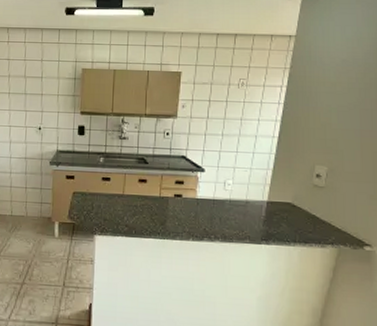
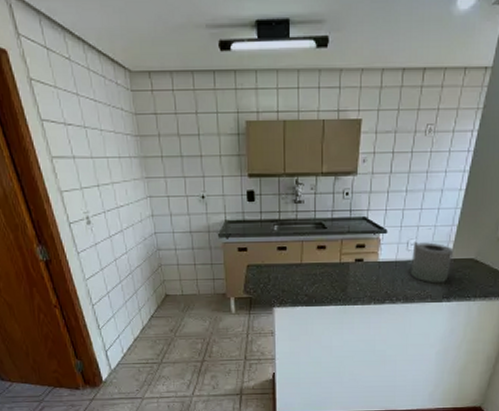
toilet paper roll: none [228,181,269,225] -> present [410,241,453,284]

